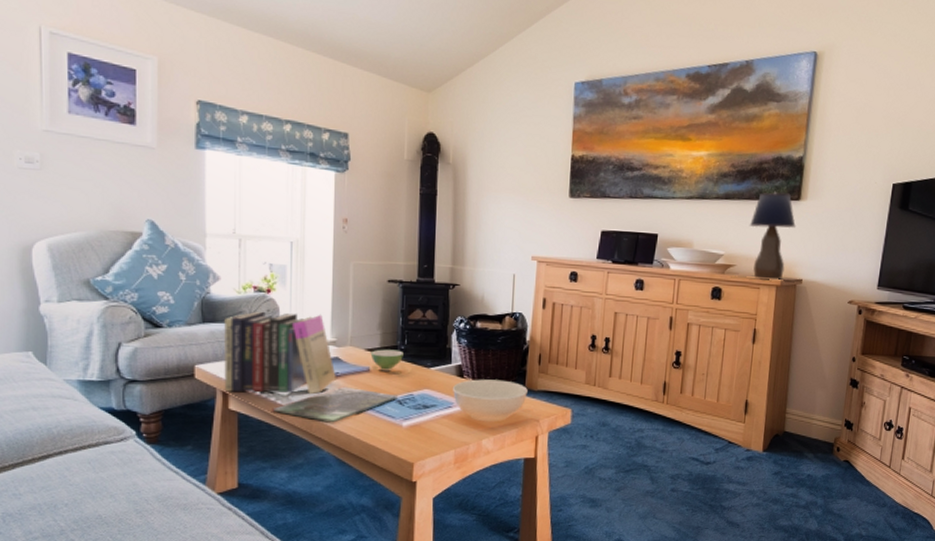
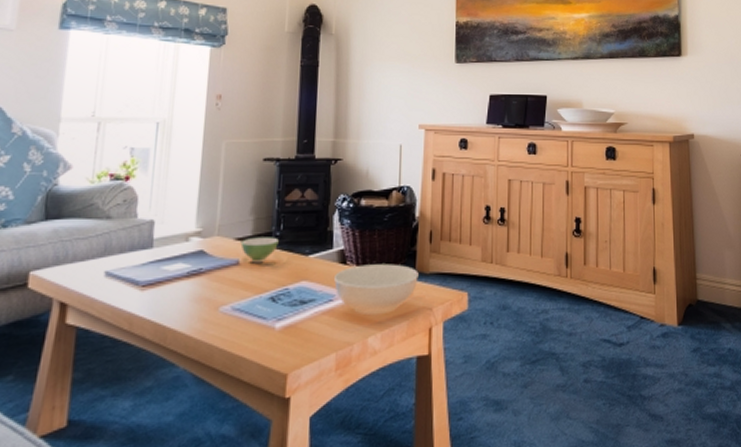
books: present [224,311,336,395] -> none [62,201,199,302]
magazine: present [272,386,398,423] -> none [119,284,271,331]
table lamp: present [749,191,797,280] -> none [635,48,681,135]

